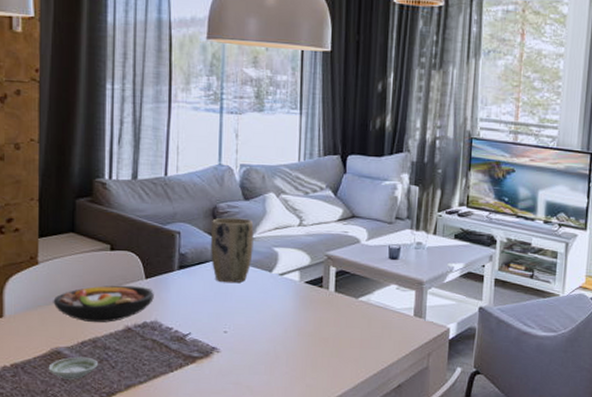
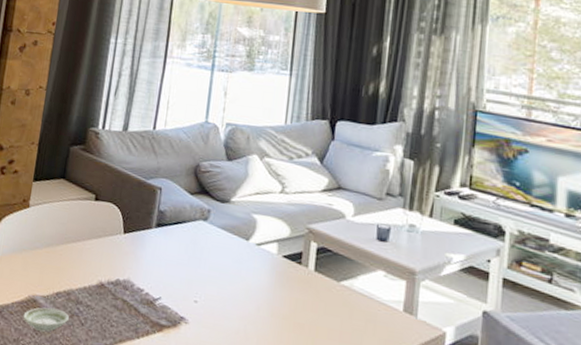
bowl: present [53,285,154,323] -> none [37,235,130,276]
plant pot: present [210,217,254,284] -> none [188,176,235,249]

